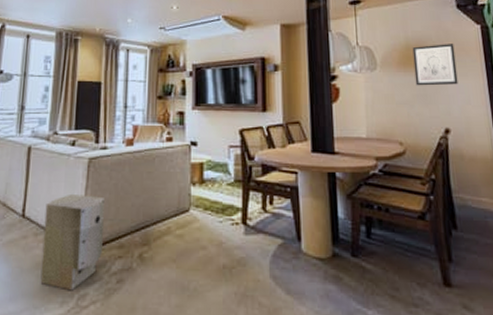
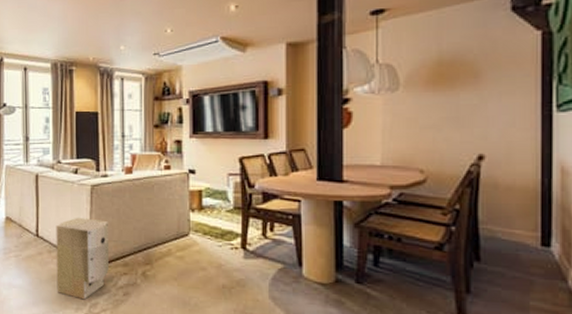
wall art: present [412,44,458,86] -> none [446,56,502,107]

